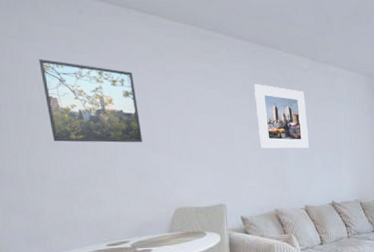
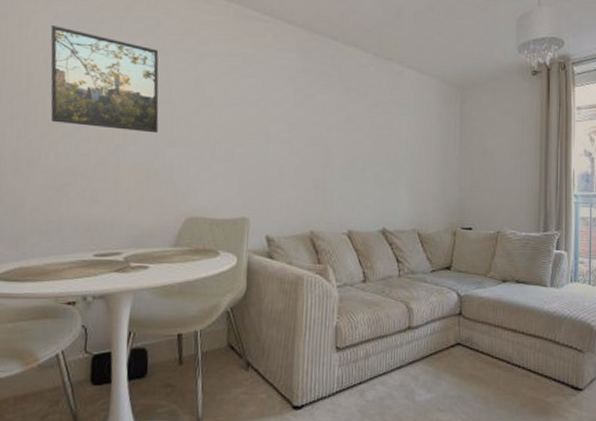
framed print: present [254,84,310,149] -> none [300,77,362,160]

